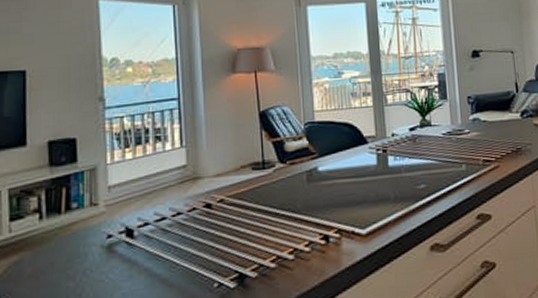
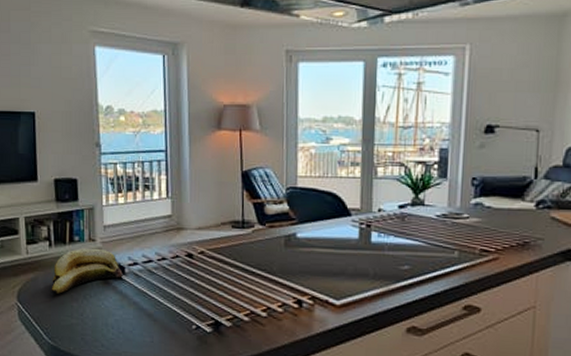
banana: none [40,213,131,275] -> present [51,248,123,294]

